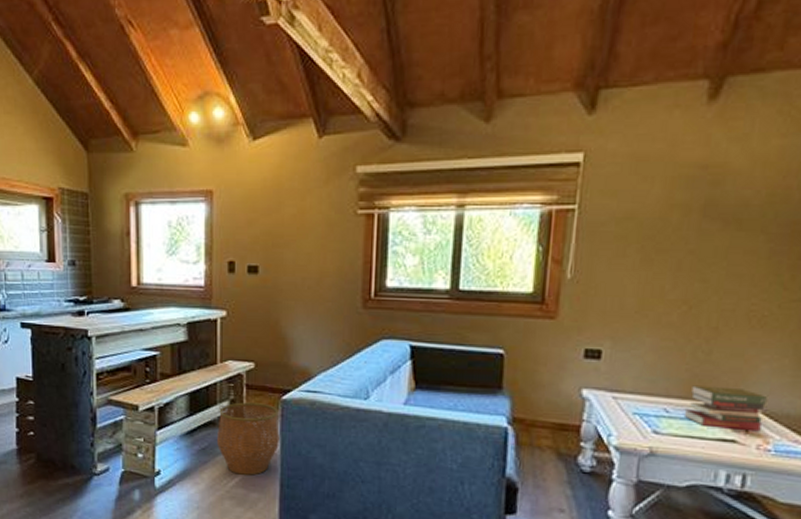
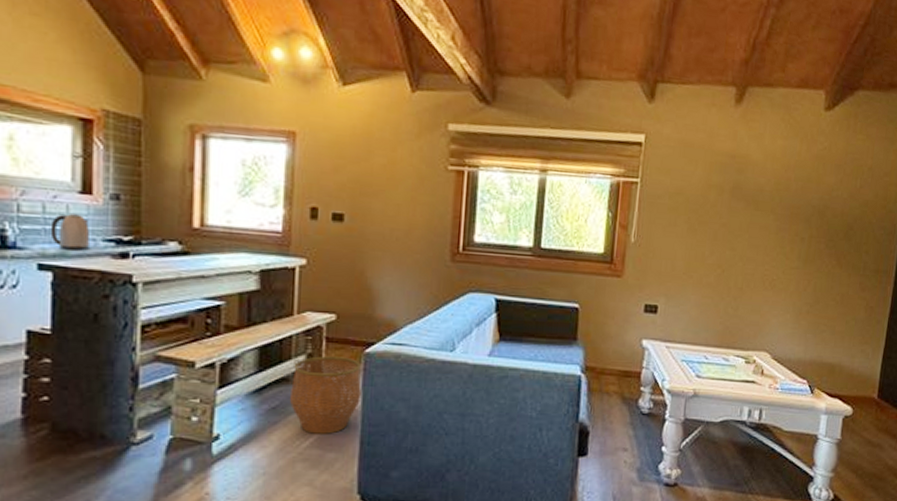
kettle: none [28,280,55,311] -> present [50,214,89,251]
books: present [683,385,767,432] -> none [718,336,776,374]

